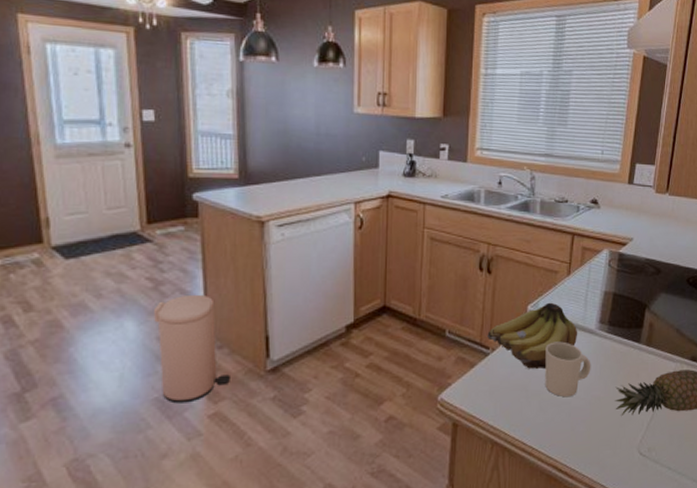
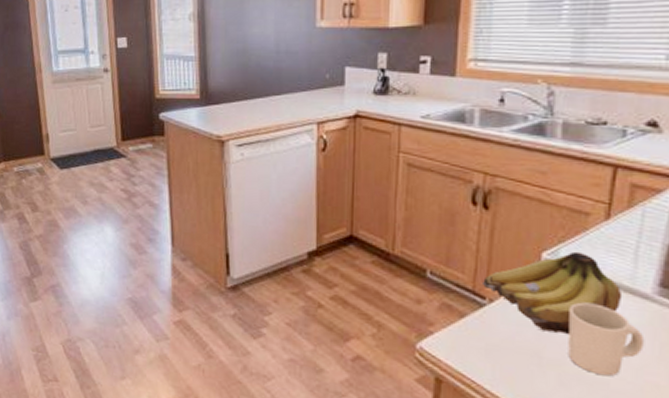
pedal bin: present [154,294,230,404] -> none [128,207,193,307]

